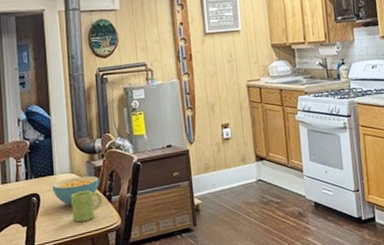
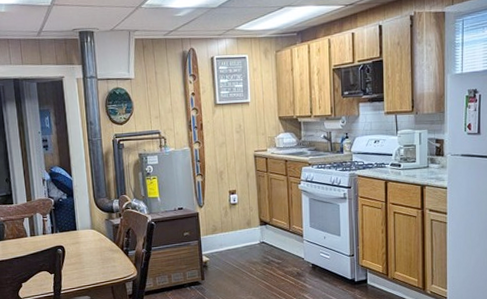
cereal bowl: present [52,175,99,206] -> none [75,232,117,258]
mug: present [71,190,103,222] -> none [93,245,121,272]

